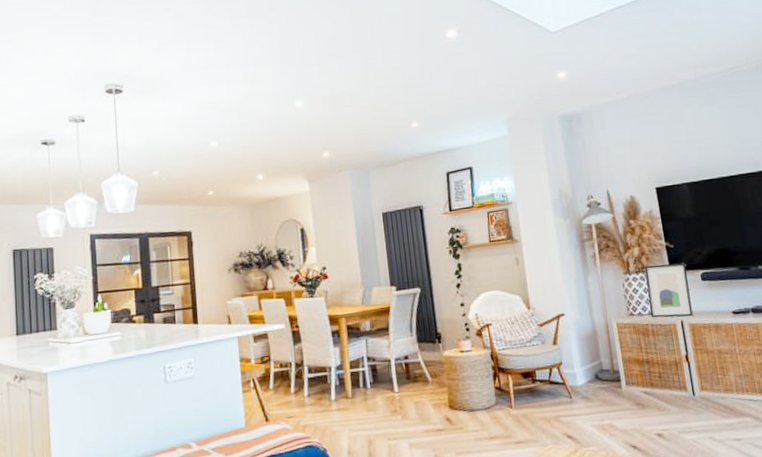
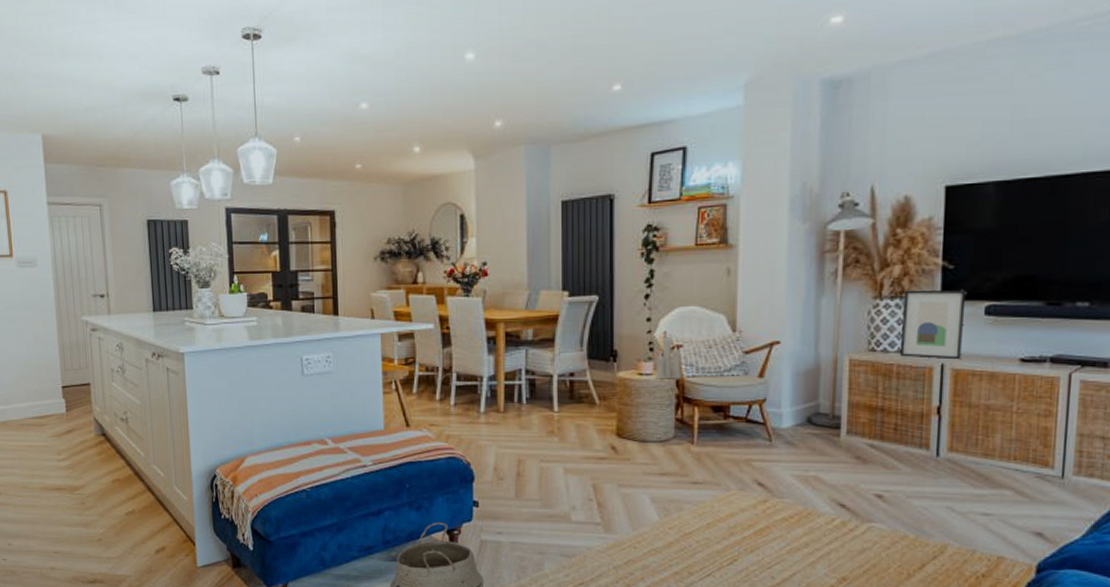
candle: none [473,313,494,355] -> present [655,332,681,379]

